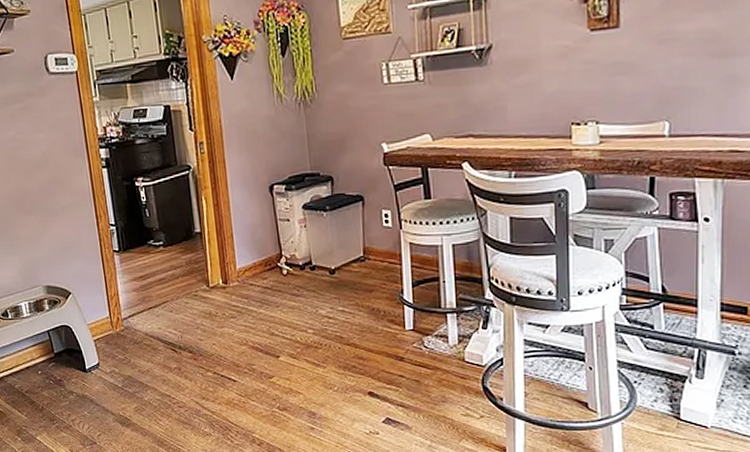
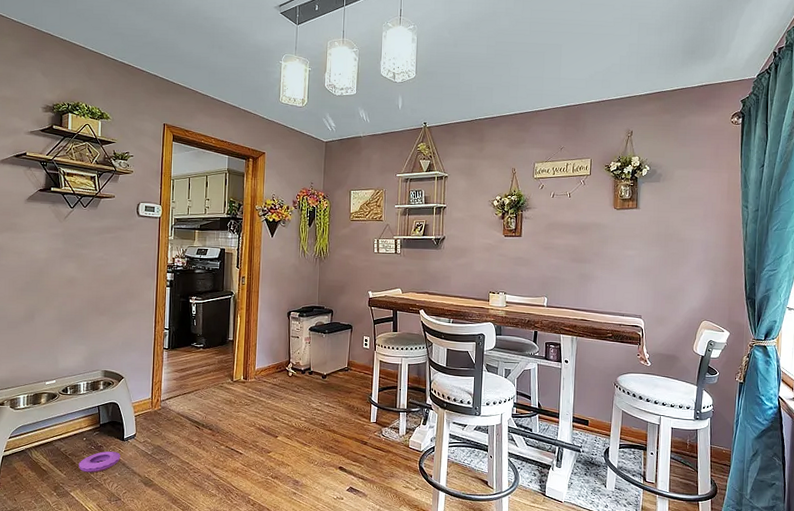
dog toy: none [39,385,86,412] -> present [78,451,121,473]

